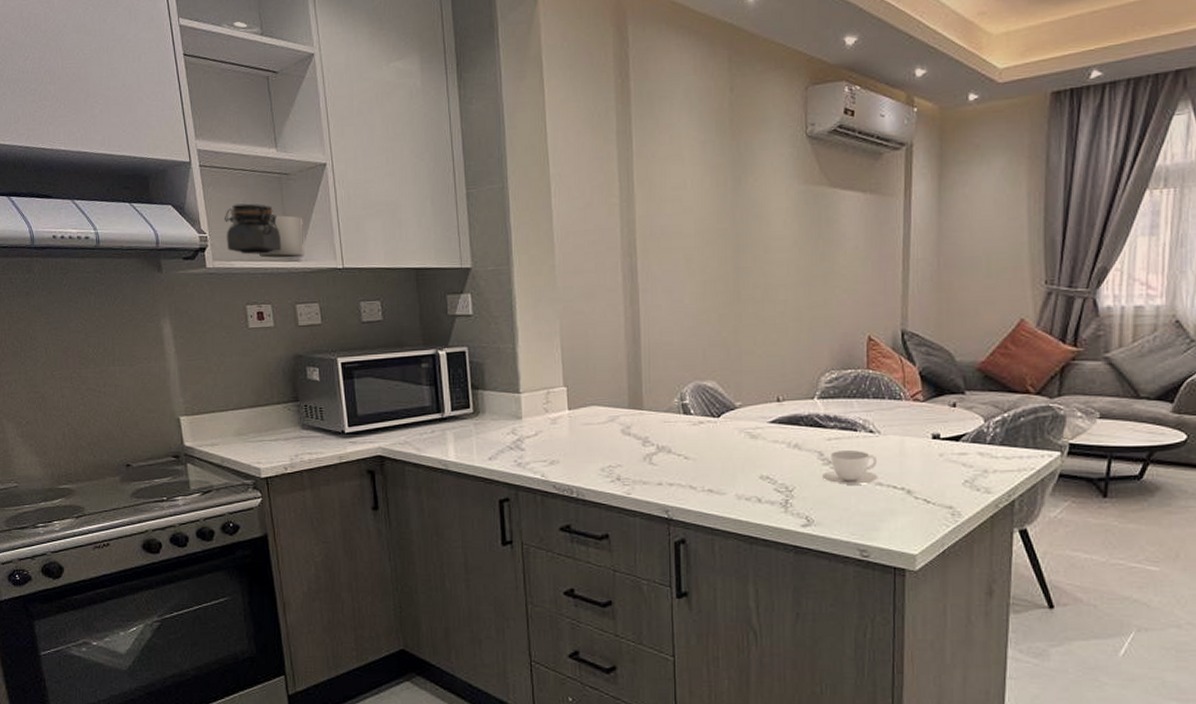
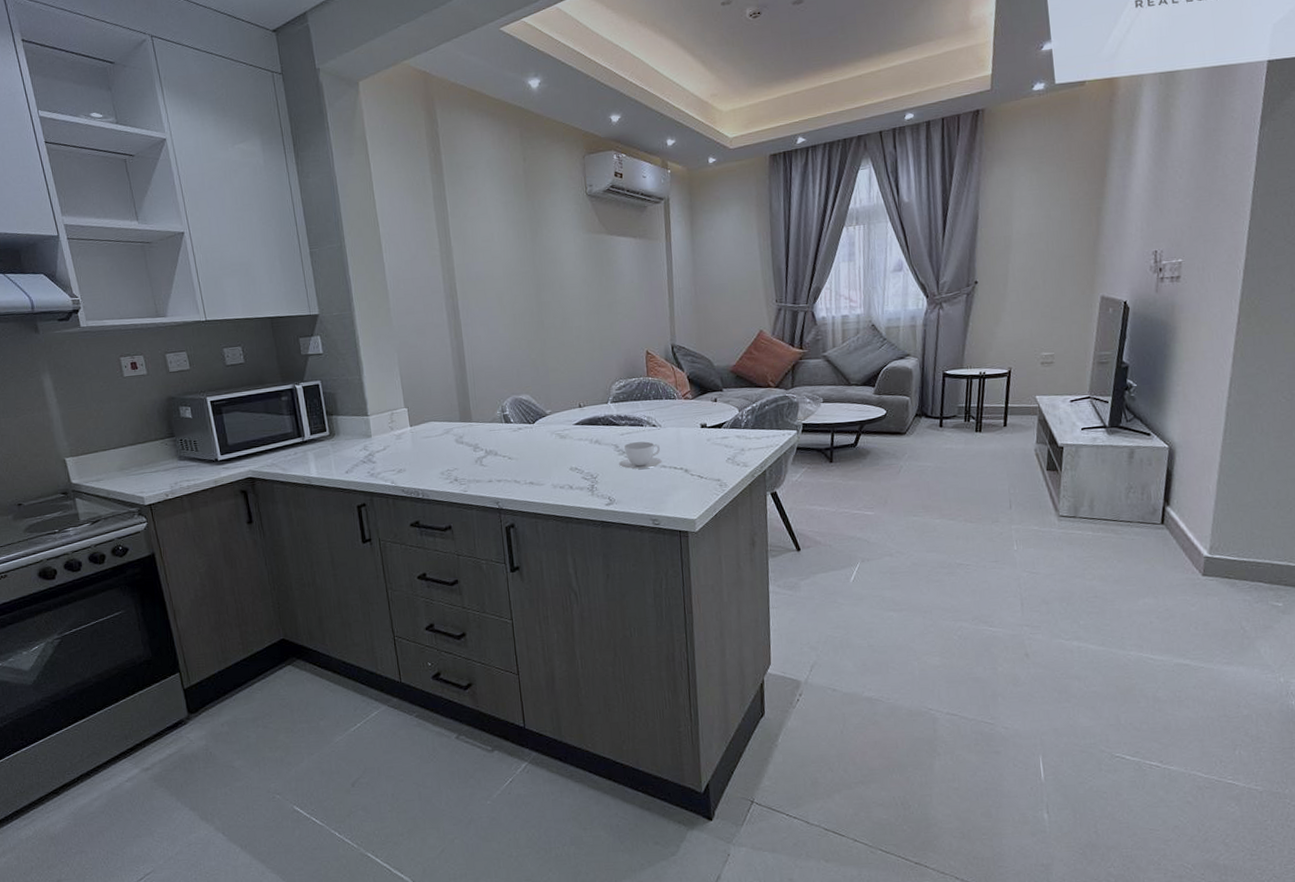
jar: present [224,203,282,255] -> none [93,269,149,314]
planter: present [259,215,305,258] -> none [129,278,171,316]

